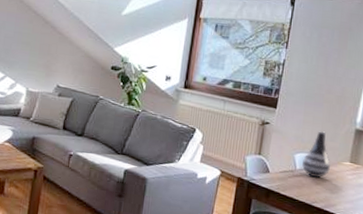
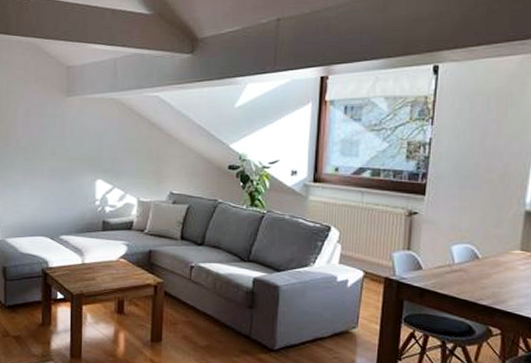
vase: present [302,131,330,178] -> none [462,217,496,272]

